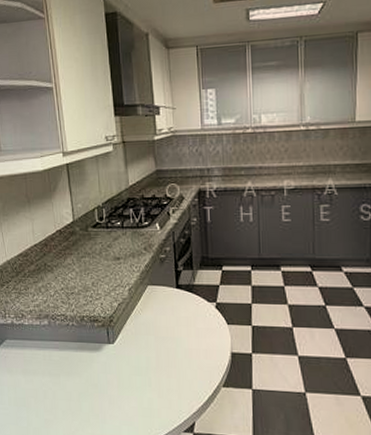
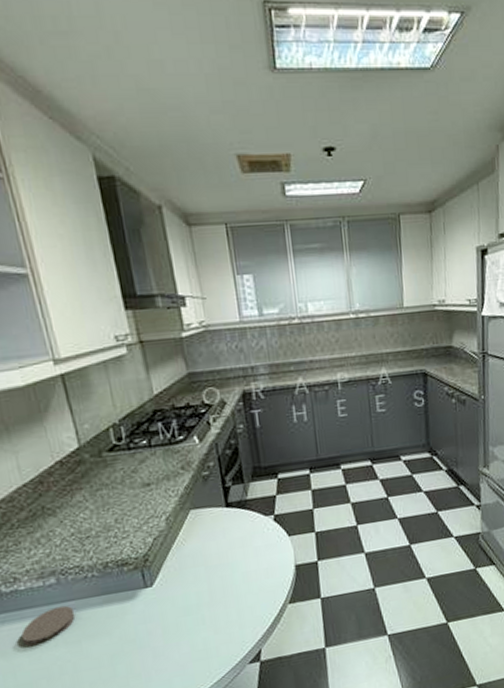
coaster: none [22,343,58,370] -> present [21,605,76,647]

